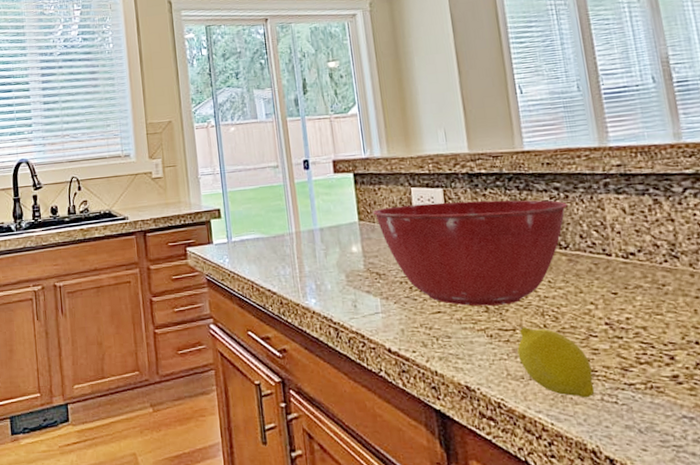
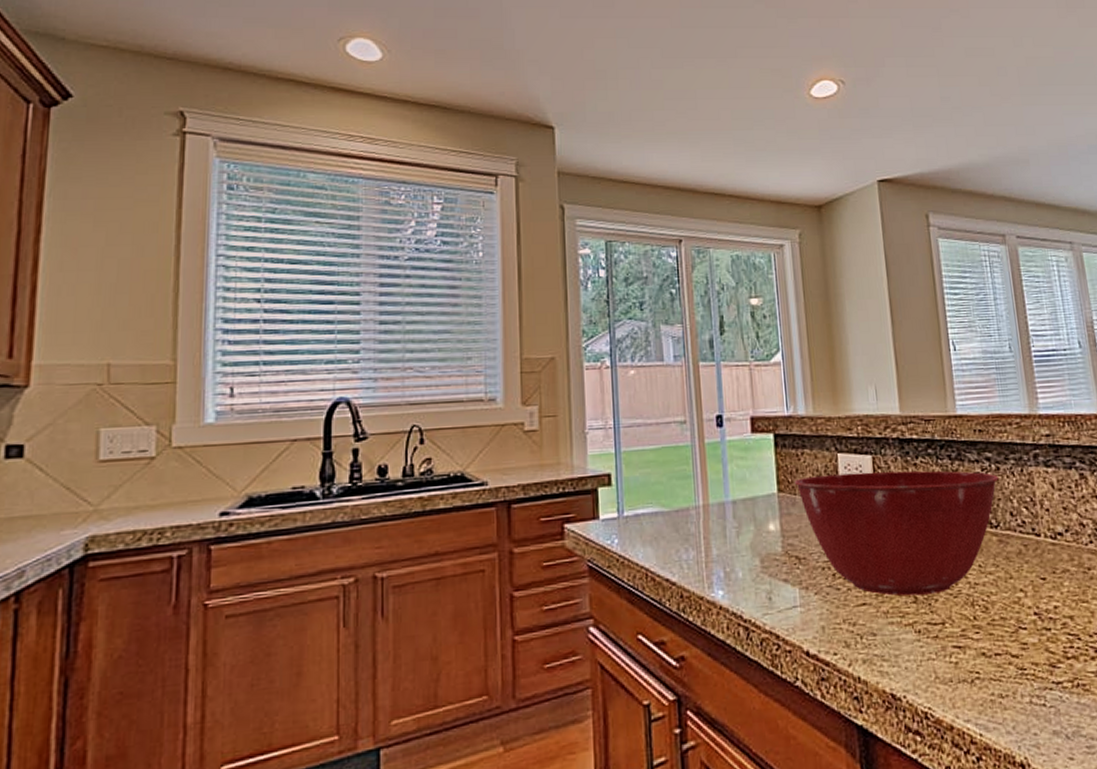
fruit: present [517,327,595,398] -> none [946,620,1024,702]

